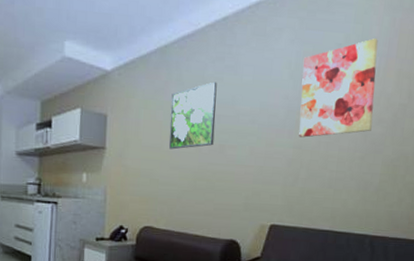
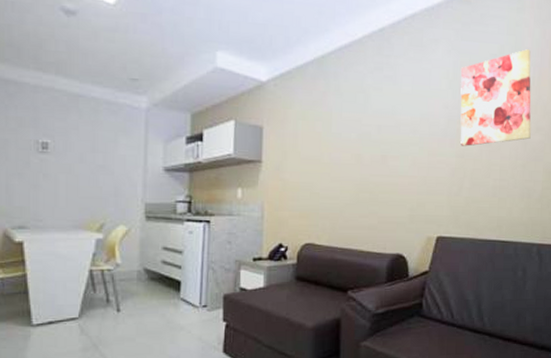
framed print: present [169,81,217,150] -> none [329,92,376,162]

